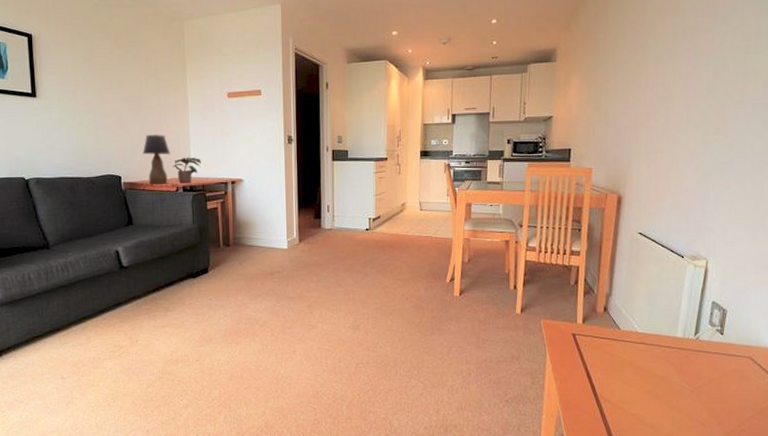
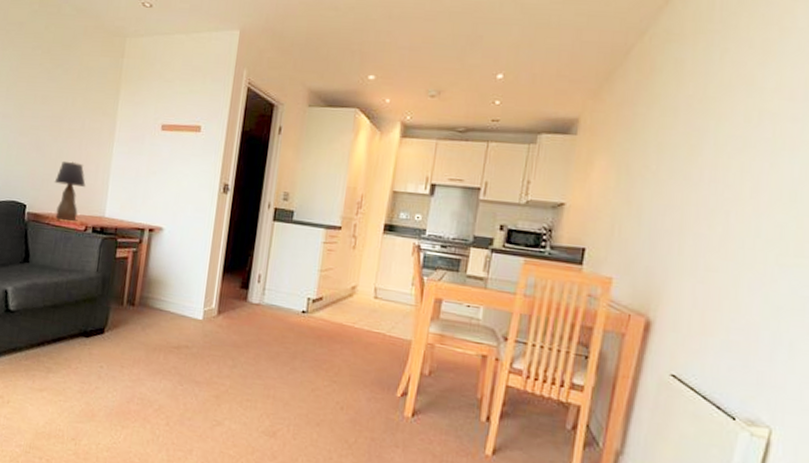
potted plant: present [173,157,201,183] -> none [85,192,119,224]

